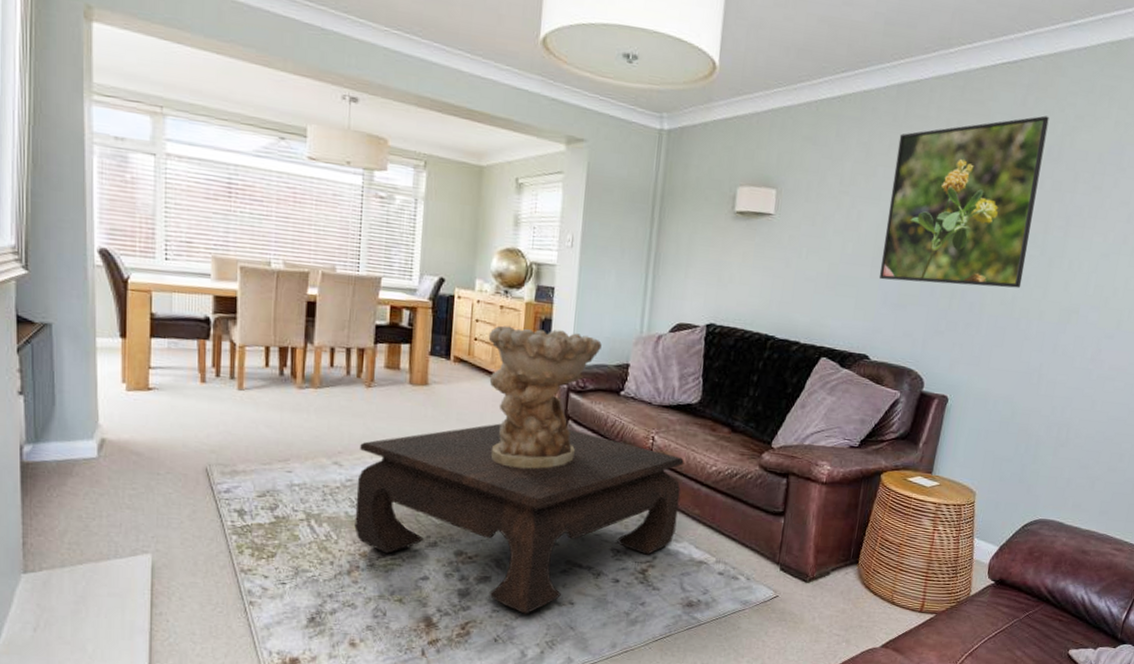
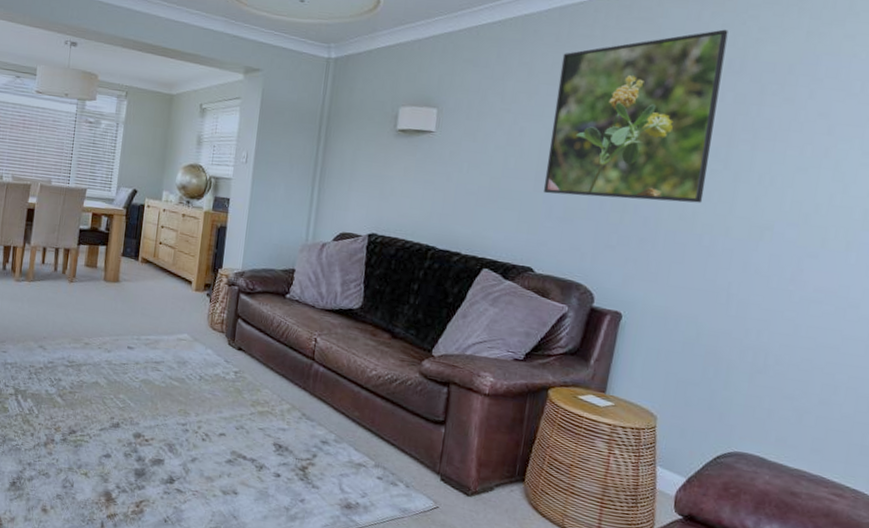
coffee table: present [354,423,684,614] -> none [52,318,345,499]
decorative bowl: present [488,325,602,469] -> none [168,231,270,363]

